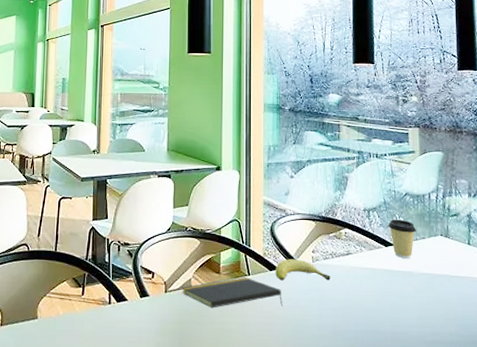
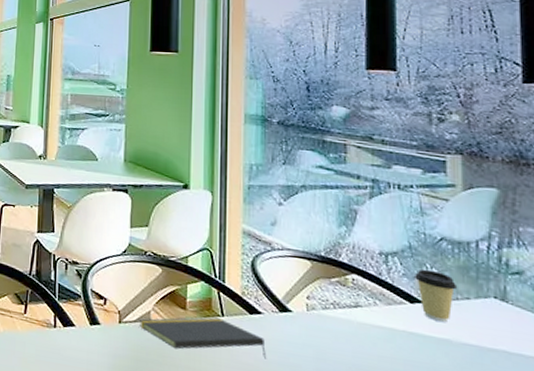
fruit: present [275,259,330,281] -> none [257,302,331,336]

